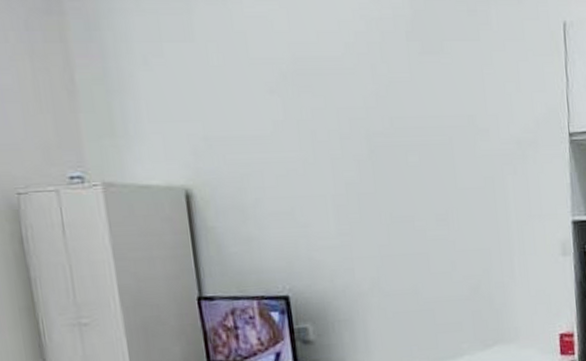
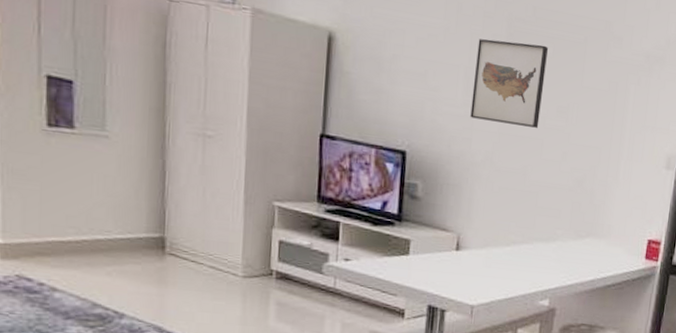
wall art: none [340,155,421,247] -> present [470,38,549,128]

